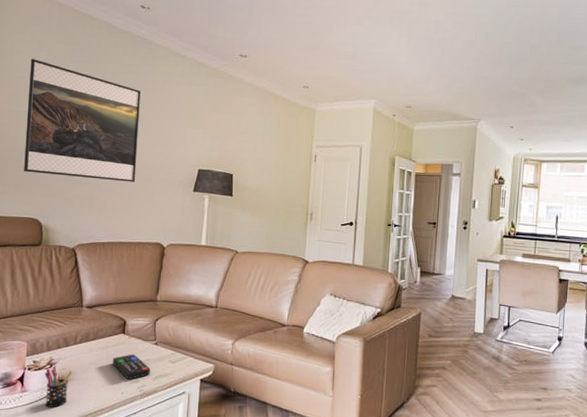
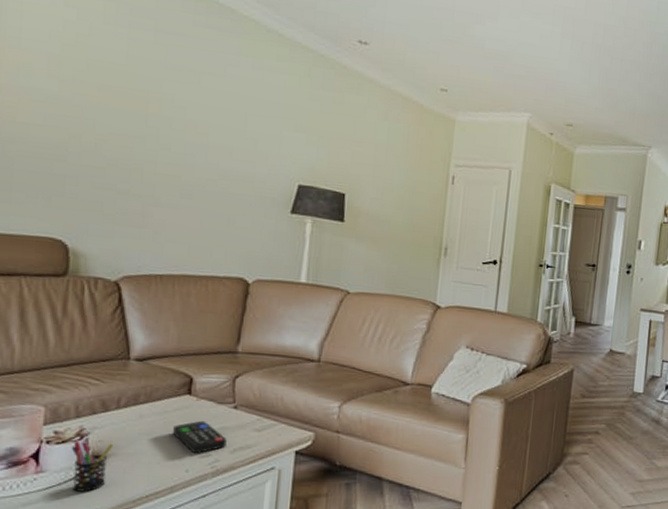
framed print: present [24,59,141,182] -> none [40,16,218,197]

